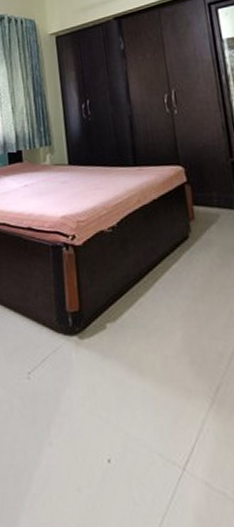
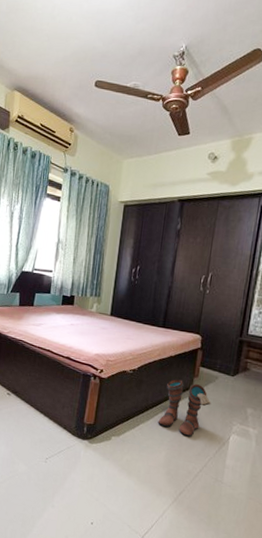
boots: none [158,227,221,304] -> present [158,379,211,437]

